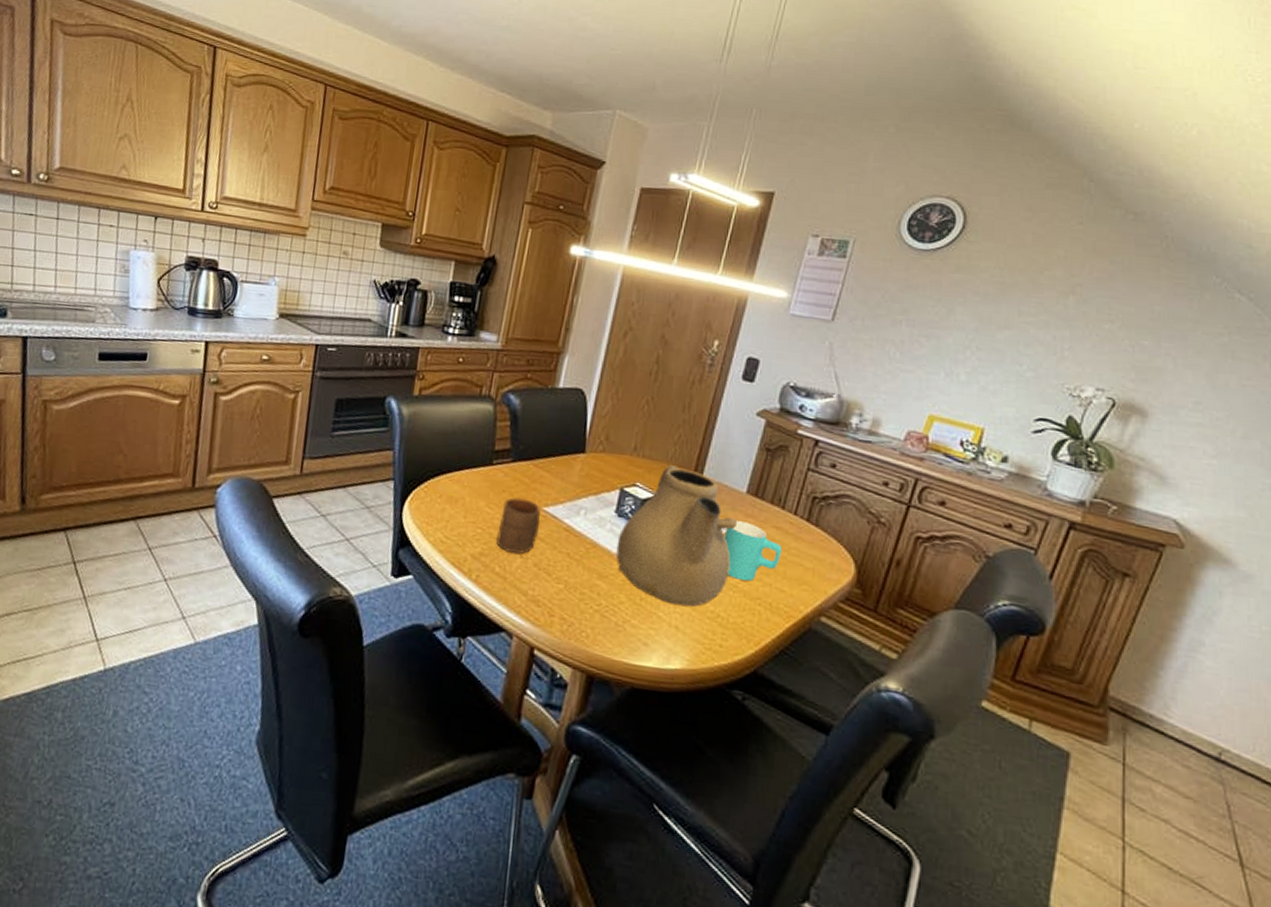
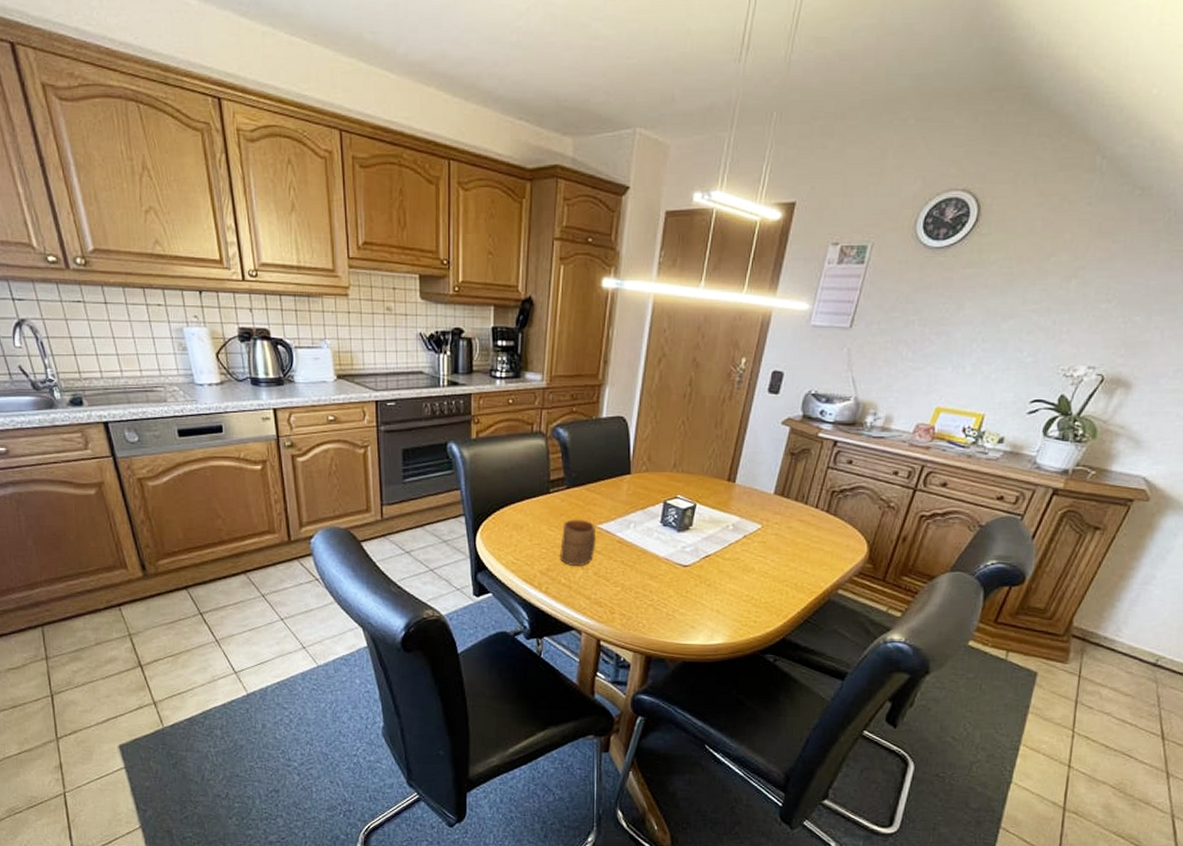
teapot: present [616,465,738,607] -> none [663,477,767,594]
cup: present [724,521,781,581] -> none [755,519,805,567]

